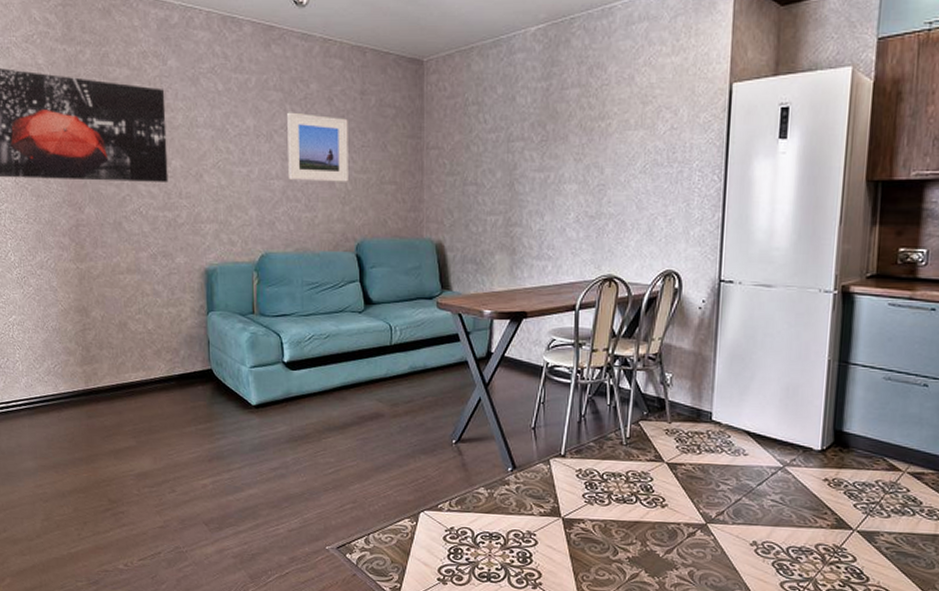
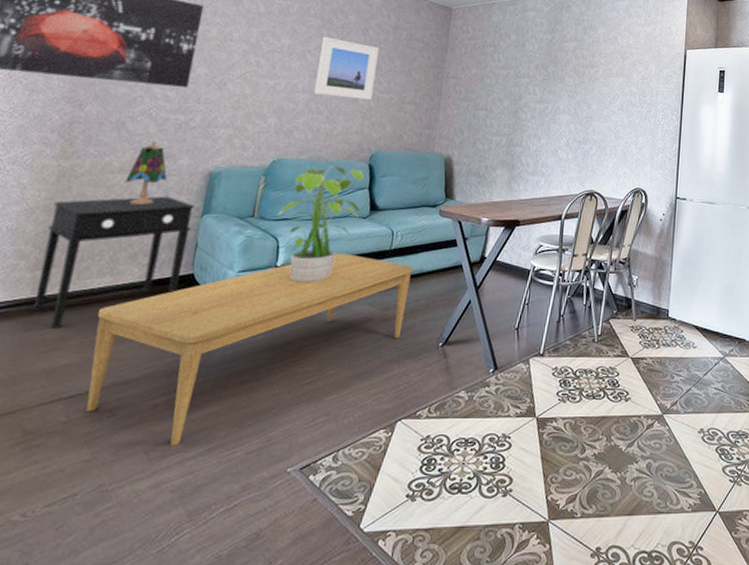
side table: none [82,294,201,416] -> present [33,196,196,329]
table lamp: none [134,239,170,304] -> present [125,140,168,205]
coffee table: none [141,349,416,520] -> present [86,253,413,446]
potted plant: none [275,258,355,379] -> present [276,166,363,283]

